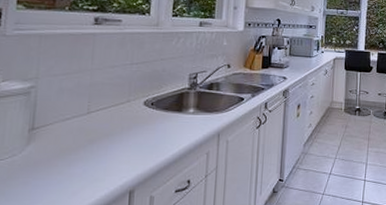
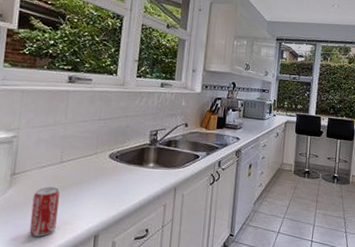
beverage can: none [53,141,89,197] -> present [29,187,61,237]

